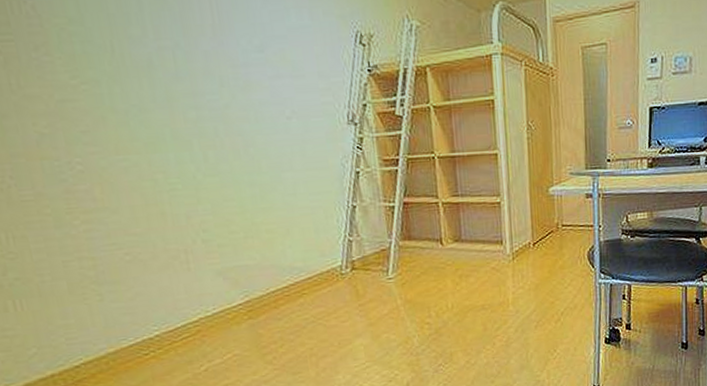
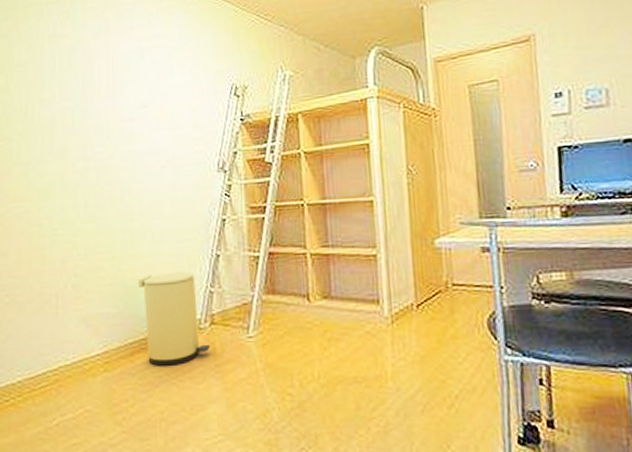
pedal bin: none [274,223,353,310] -> present [138,271,211,366]

